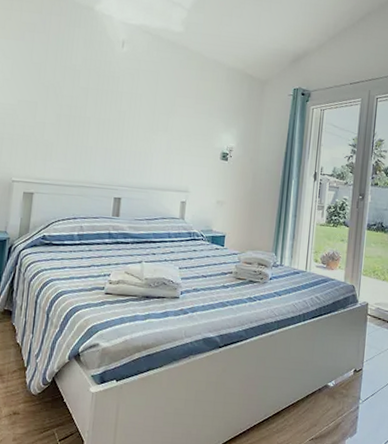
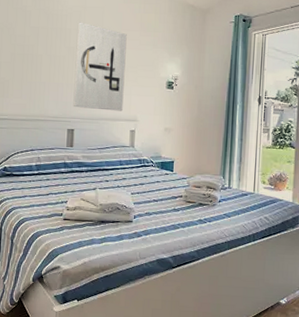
wall art: none [121,85,182,181] -> present [73,22,127,111]

